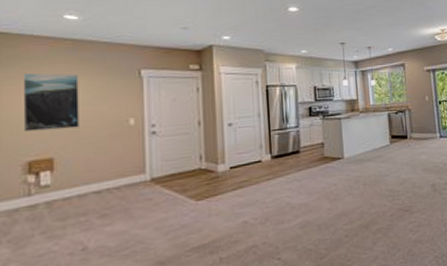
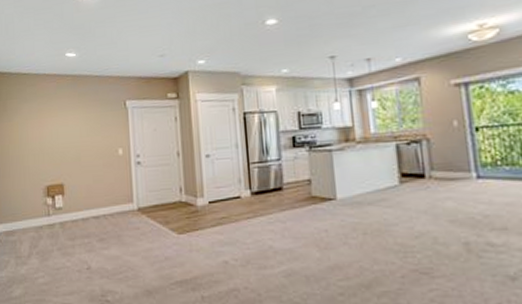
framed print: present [23,72,79,132] -> none [40,107,81,160]

